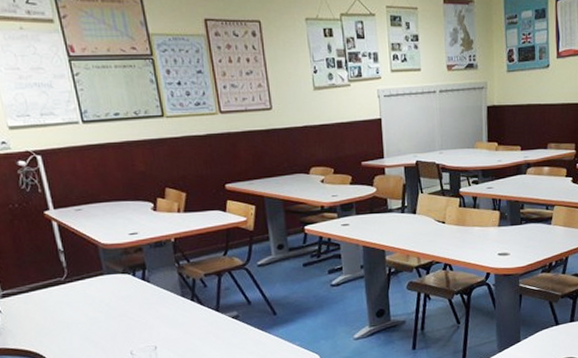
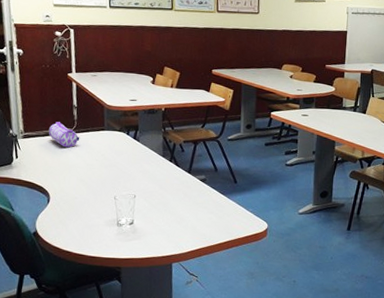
pencil case: none [32,272,75,302] -> present [48,122,80,148]

